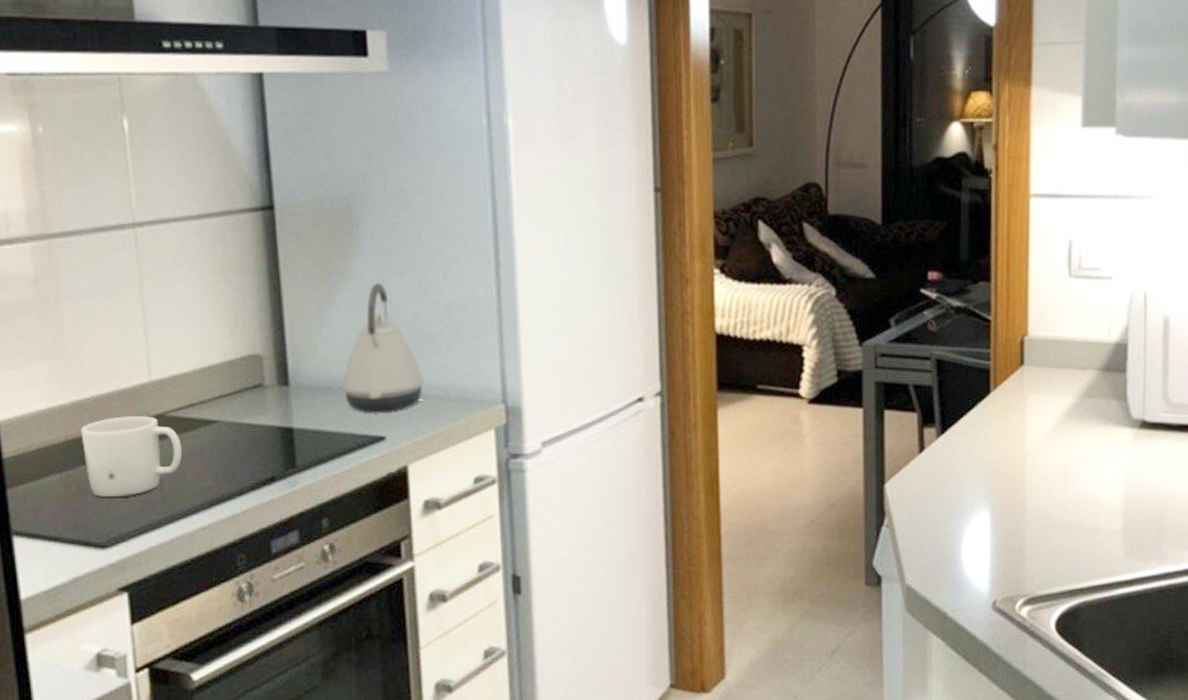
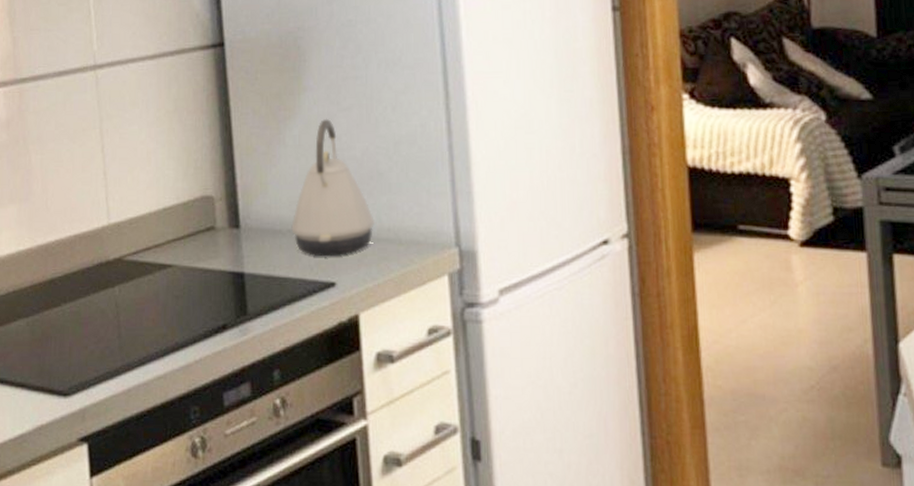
mug: present [81,415,182,498] -> none [46,259,138,344]

